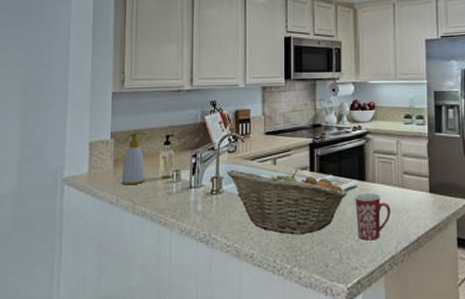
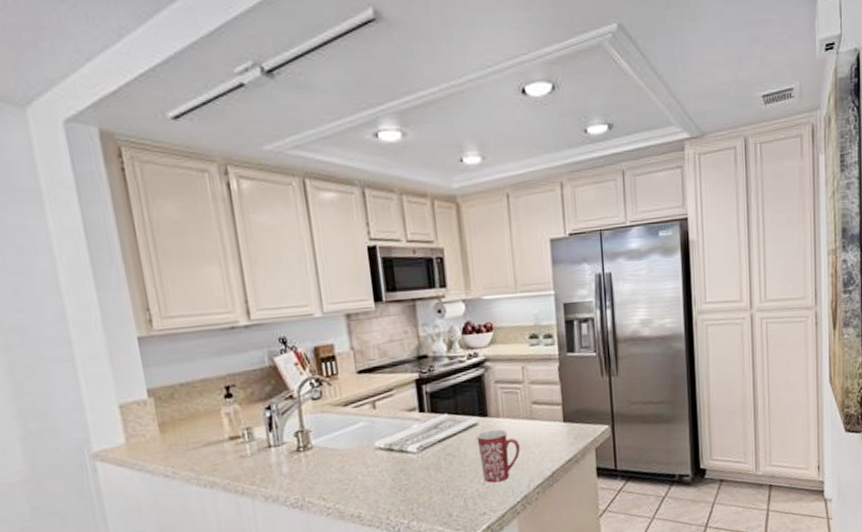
soap bottle: present [121,132,146,185] -> none [172,385,207,454]
fruit basket: present [226,169,347,235] -> none [313,411,467,487]

